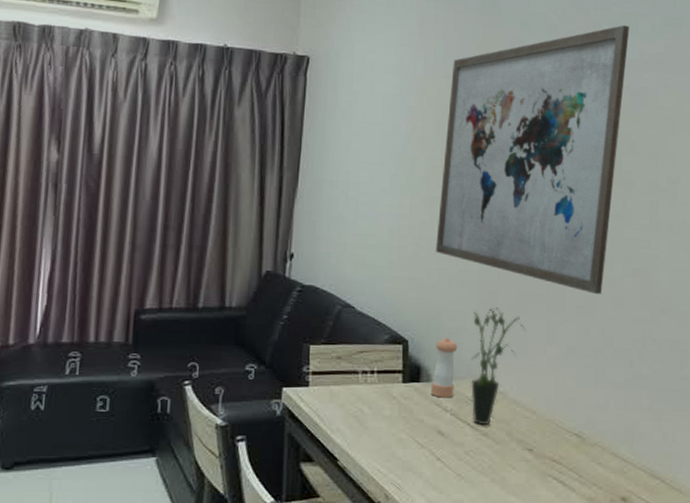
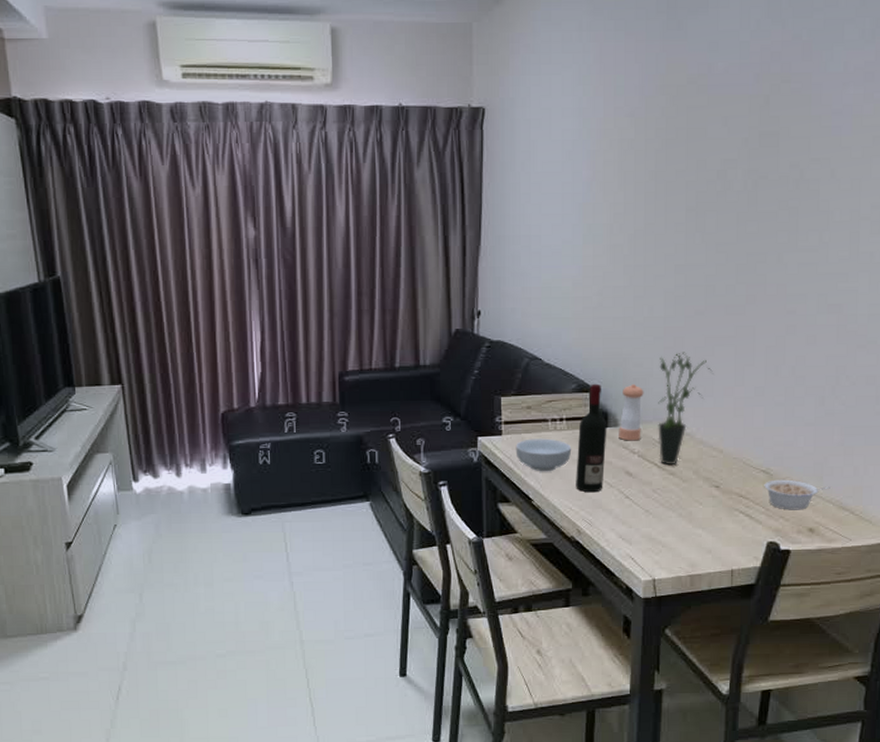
cereal bowl: none [322,391,382,429] -> present [515,438,572,472]
wine bottle: none [385,335,420,453] -> present [576,383,607,493]
wall art: present [436,24,630,294] -> none [621,33,834,333]
legume: none [577,444,641,477] -> present [764,479,830,510]

